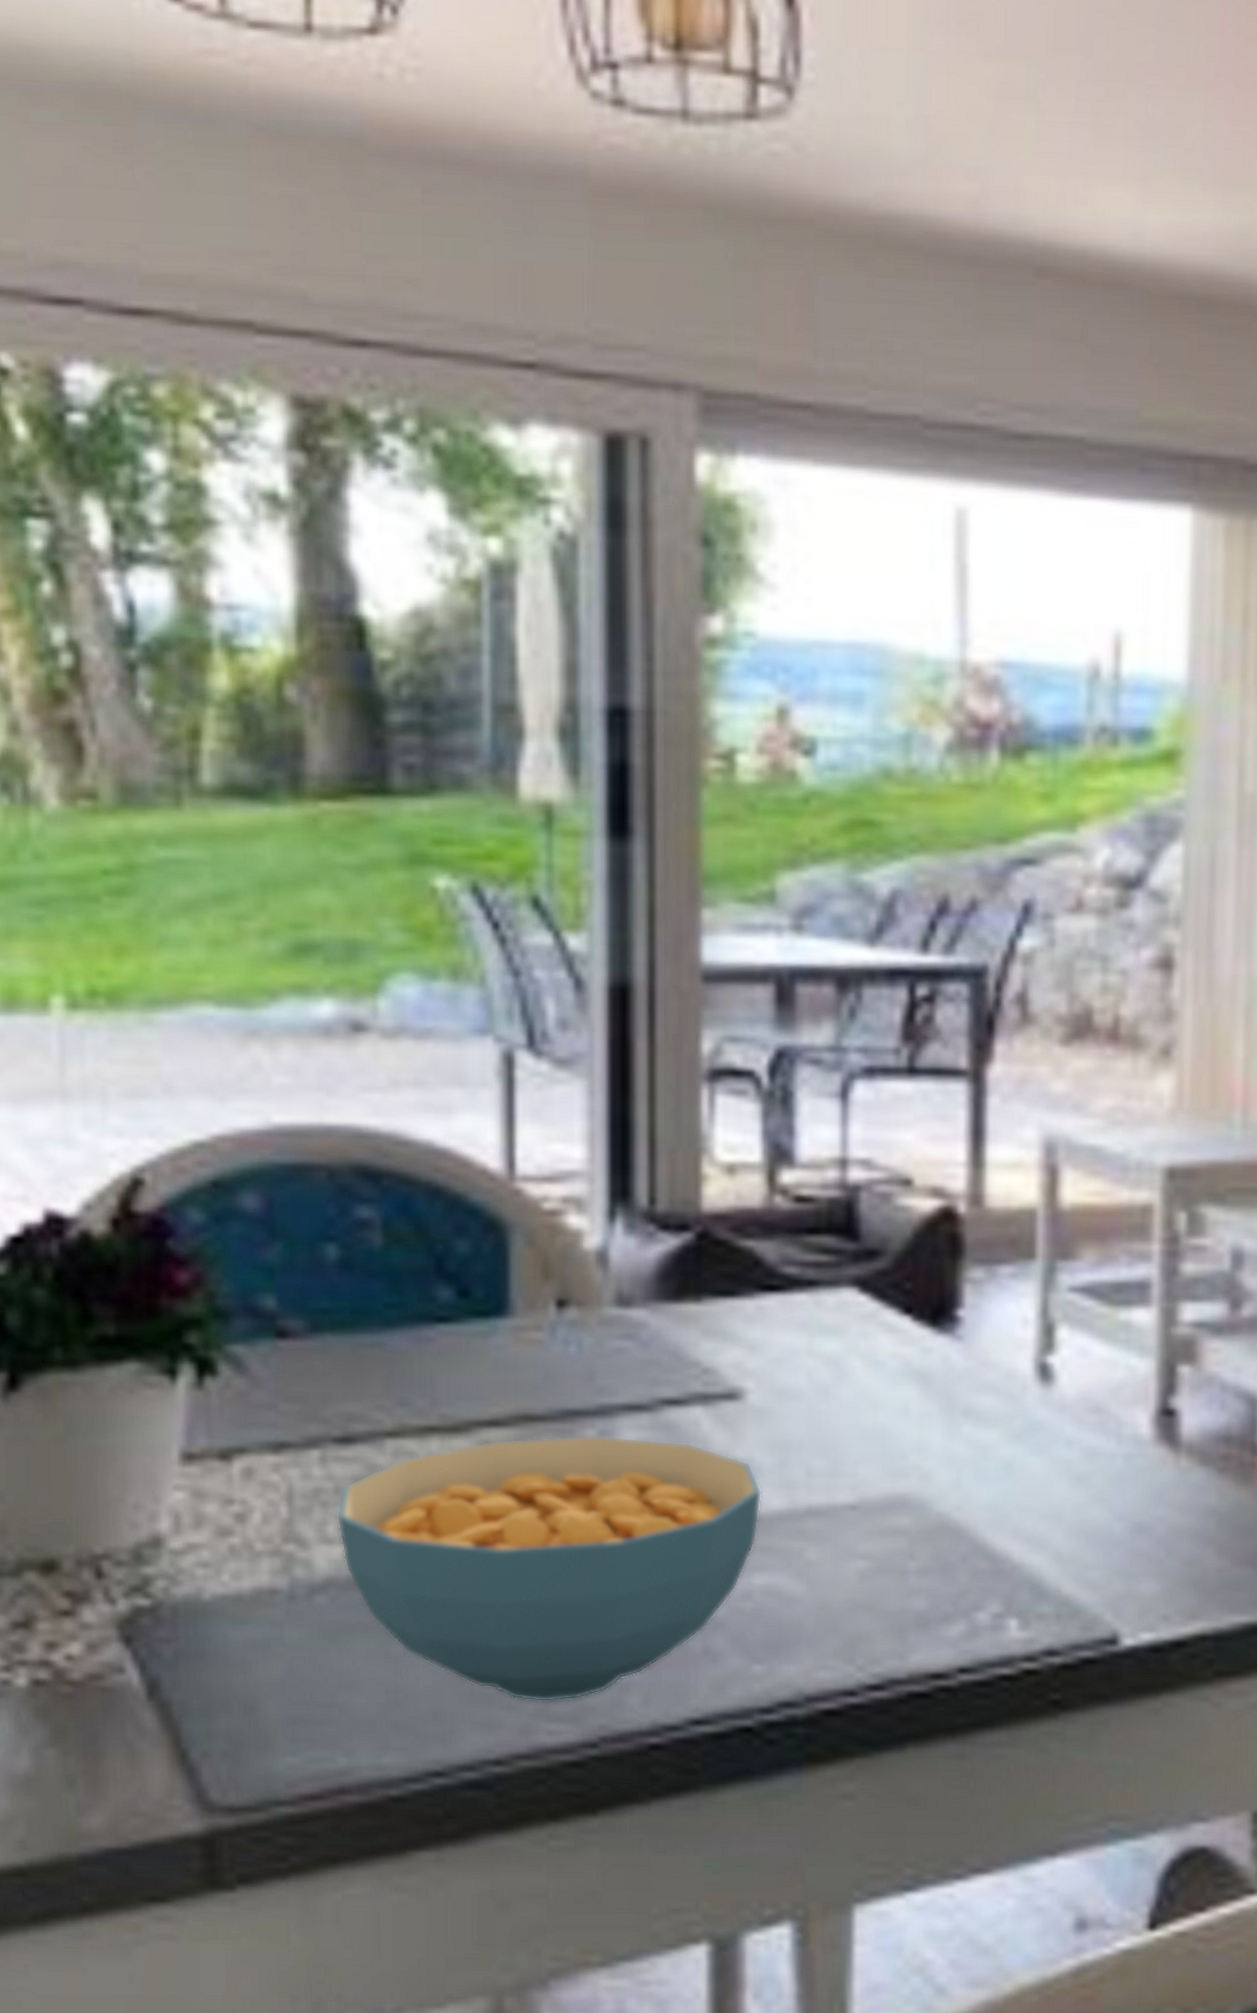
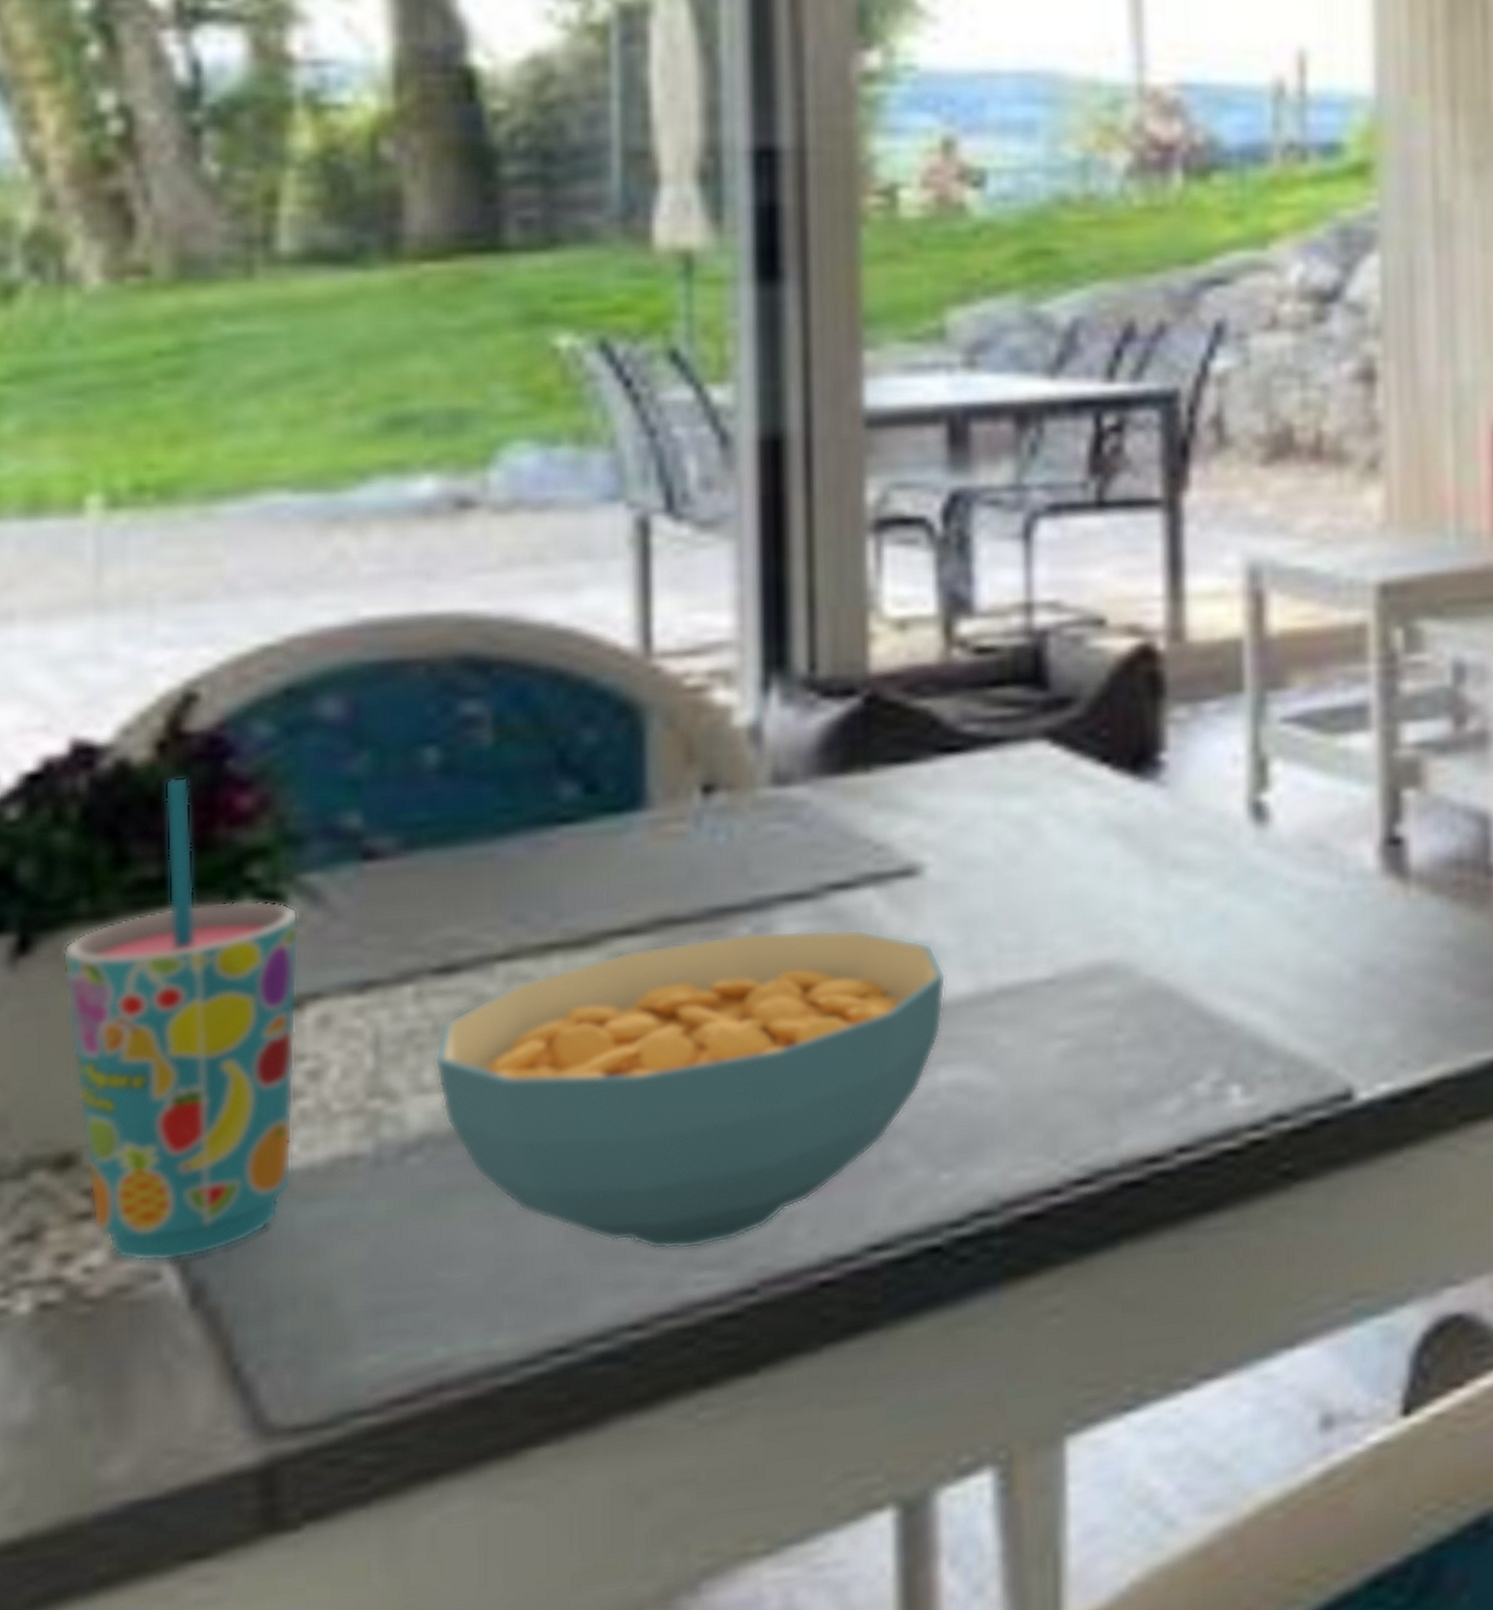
cup: none [43,1251,227,1658] -> present [62,777,299,1263]

